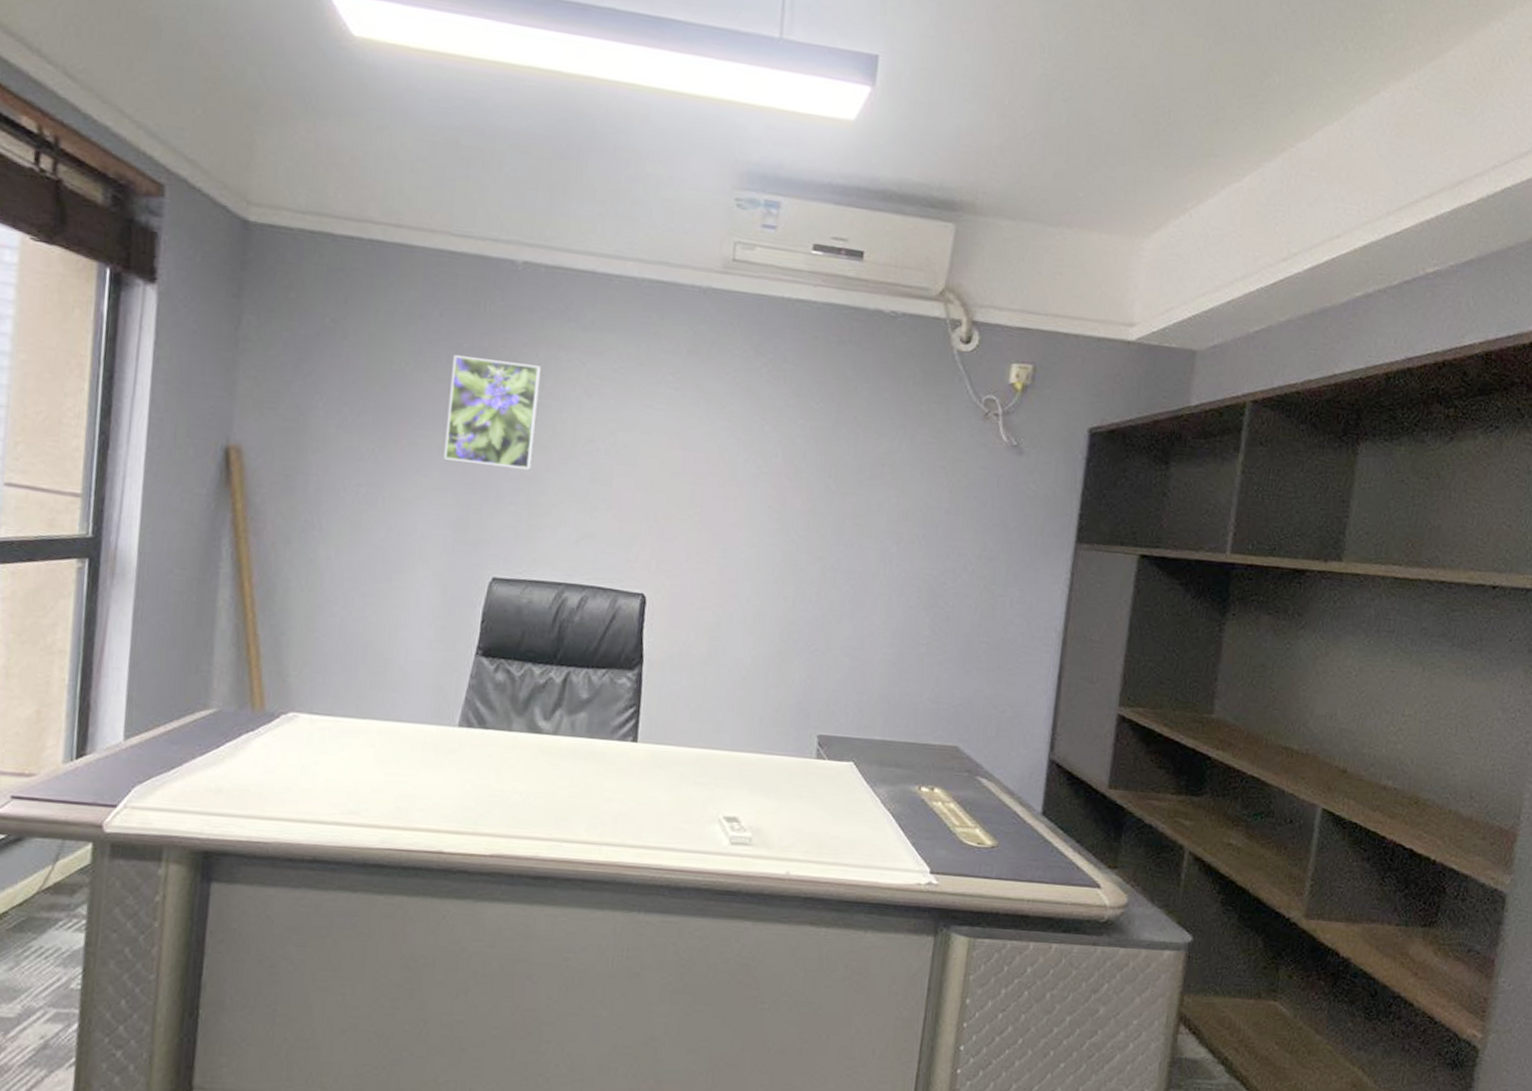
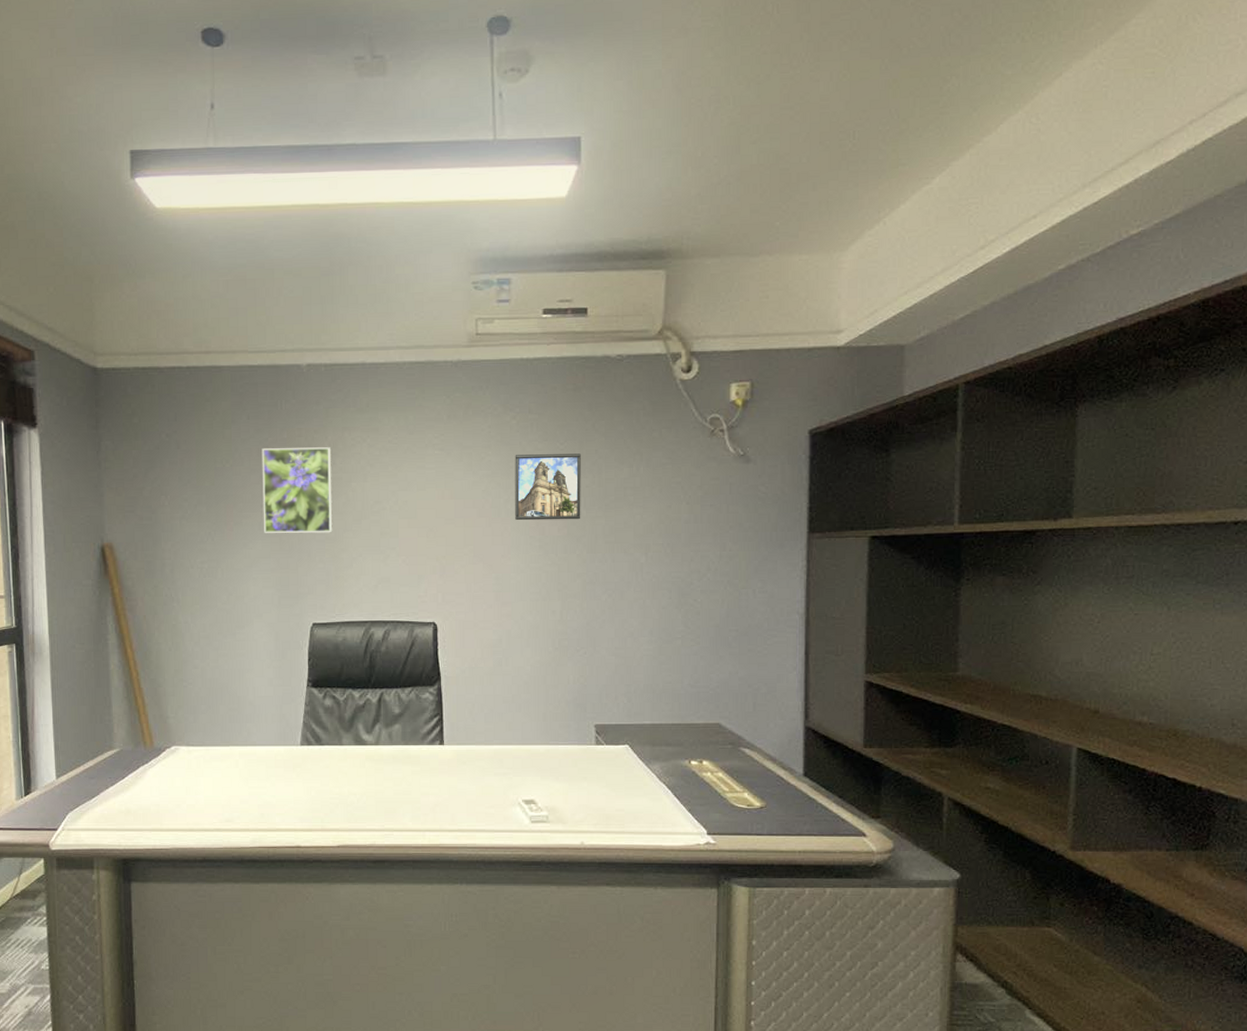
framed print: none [753,408,838,494] -> present [515,453,581,521]

